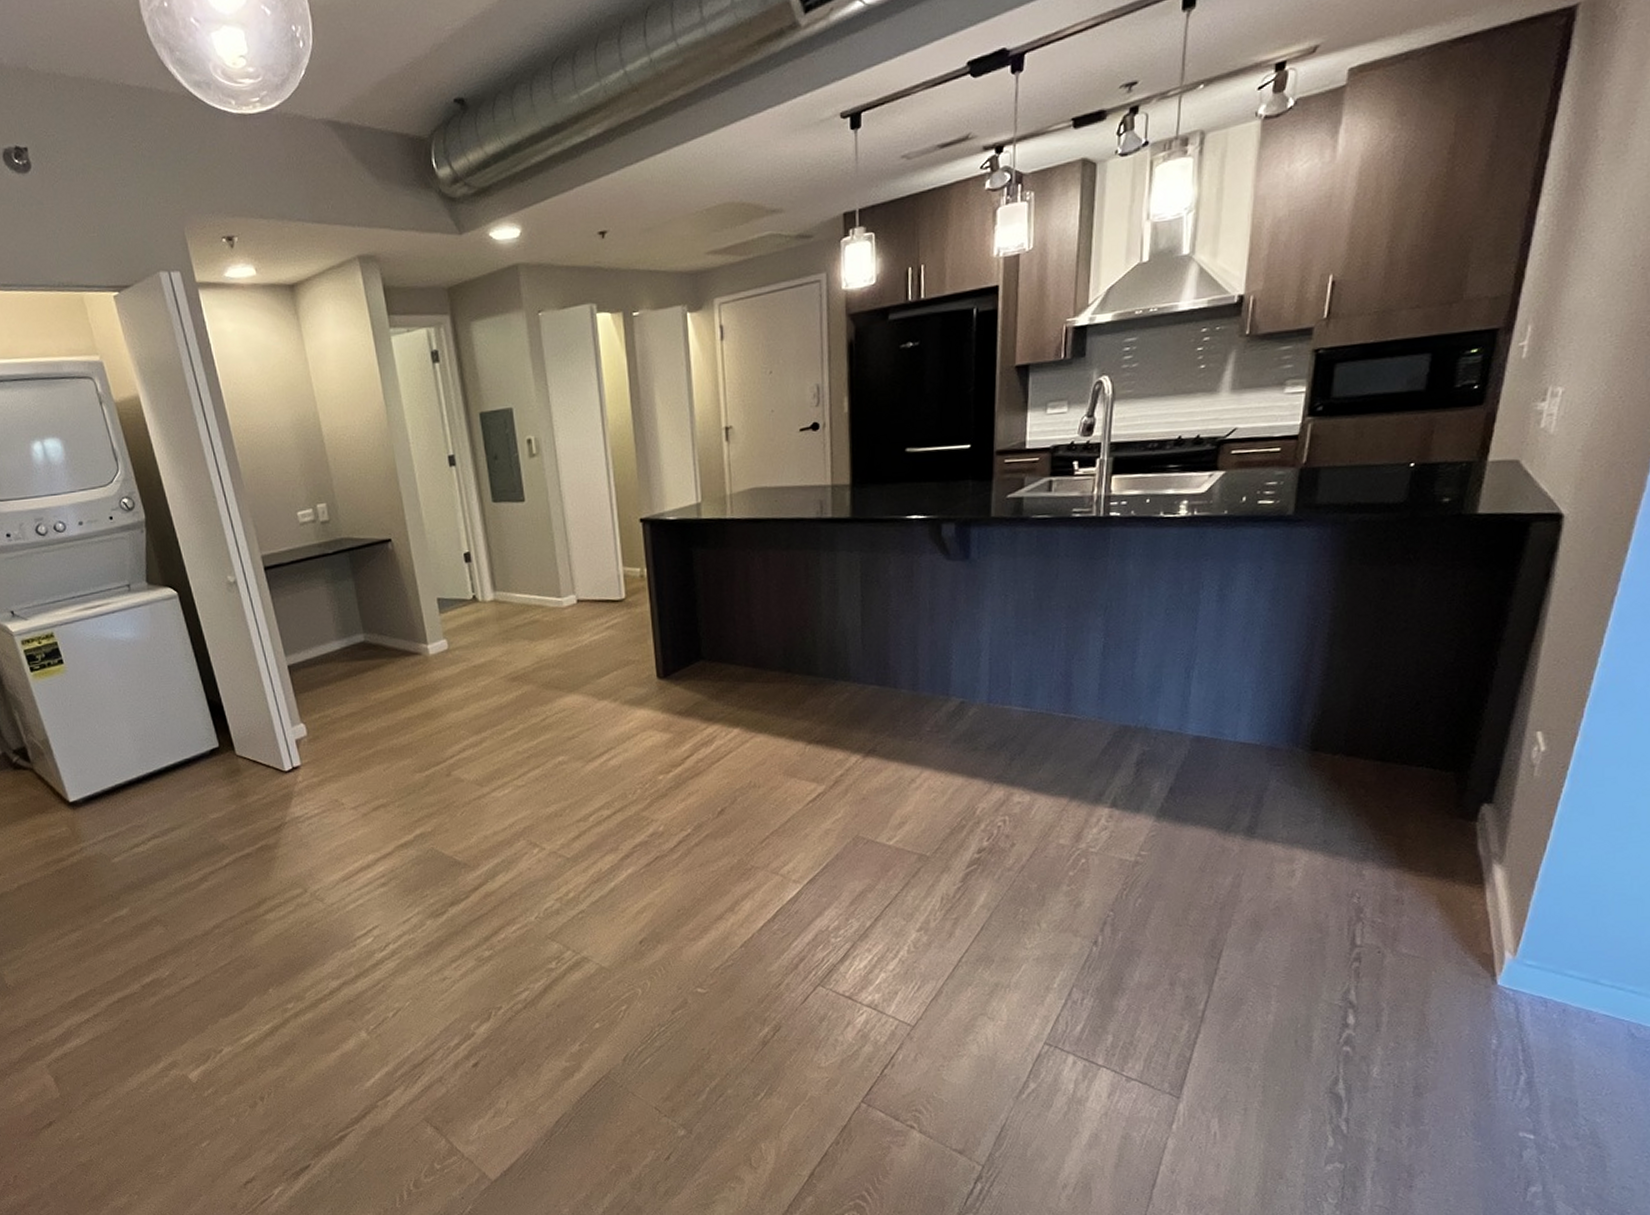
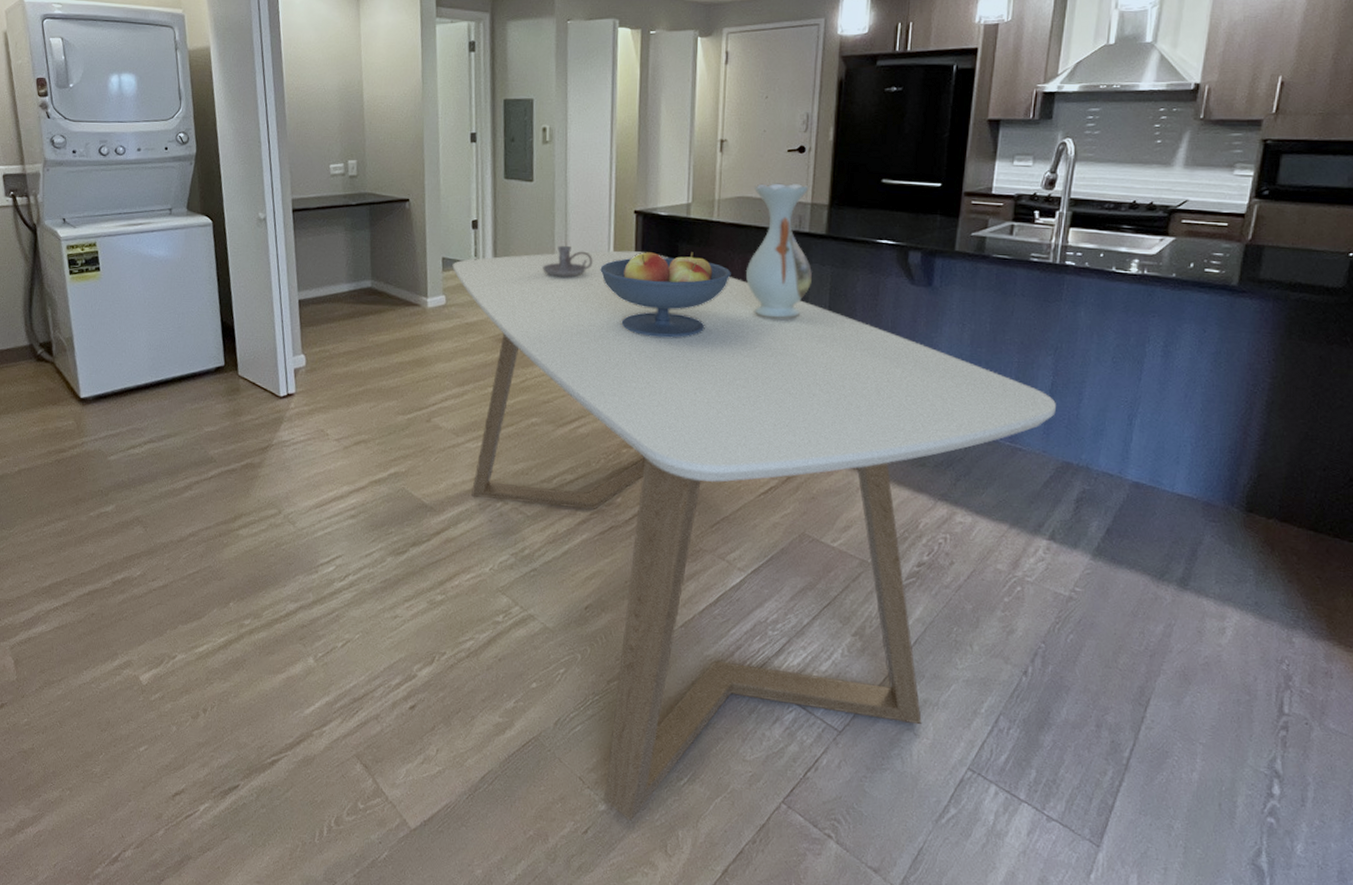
dining table: none [449,563,1109,1141] -> present [452,250,1056,821]
candle holder: none [548,567,602,603] -> present [543,245,593,278]
fruit bowl: none [610,556,754,654] -> present [600,252,732,338]
vase: none [768,465,840,619] -> present [745,183,812,321]

